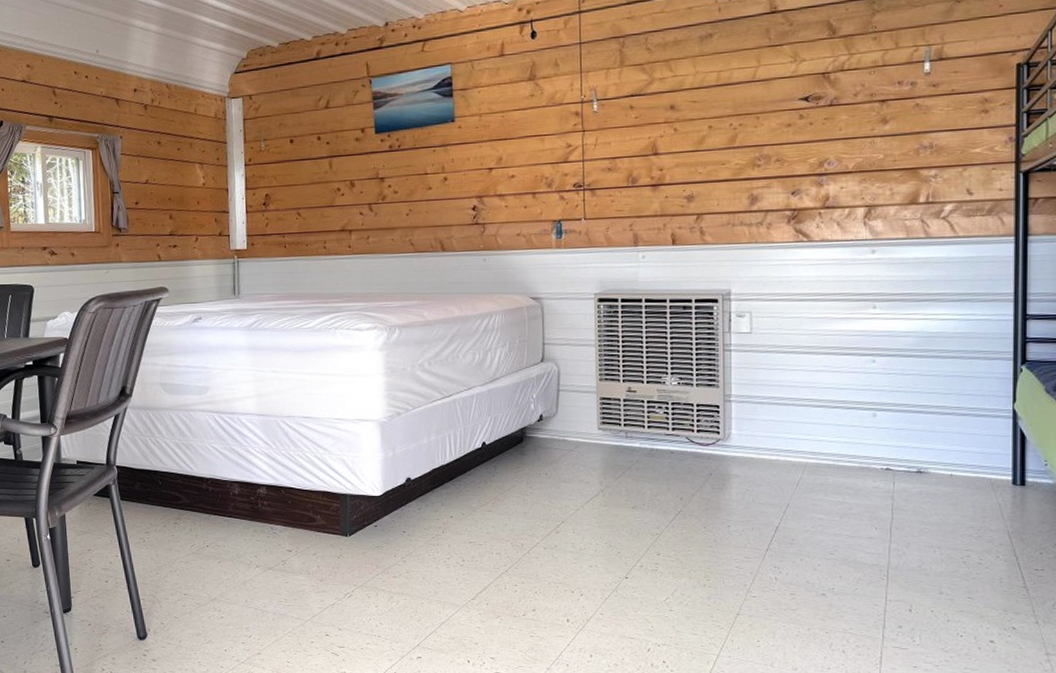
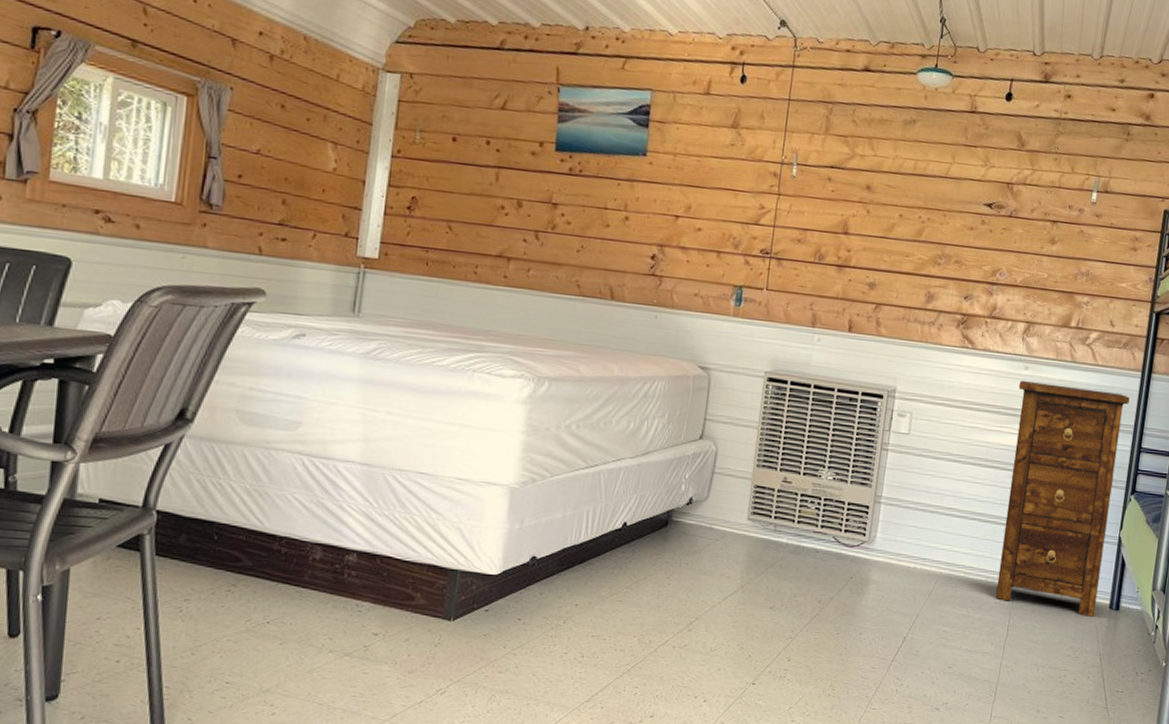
cabinet: none [867,262,1004,494] -> present [995,380,1130,617]

